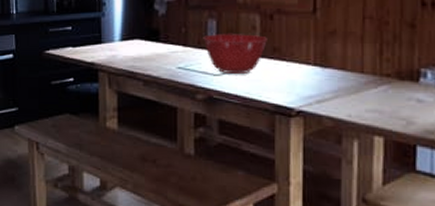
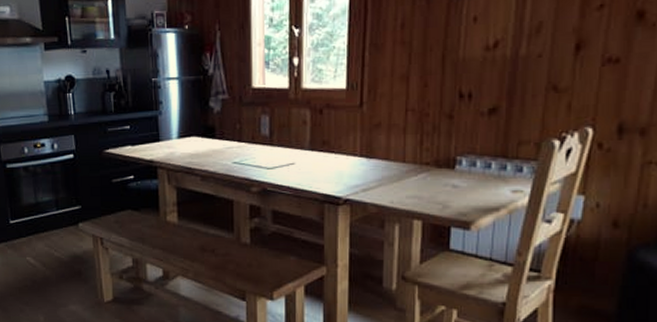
mixing bowl: present [203,34,267,73] -> none [257,128,317,167]

